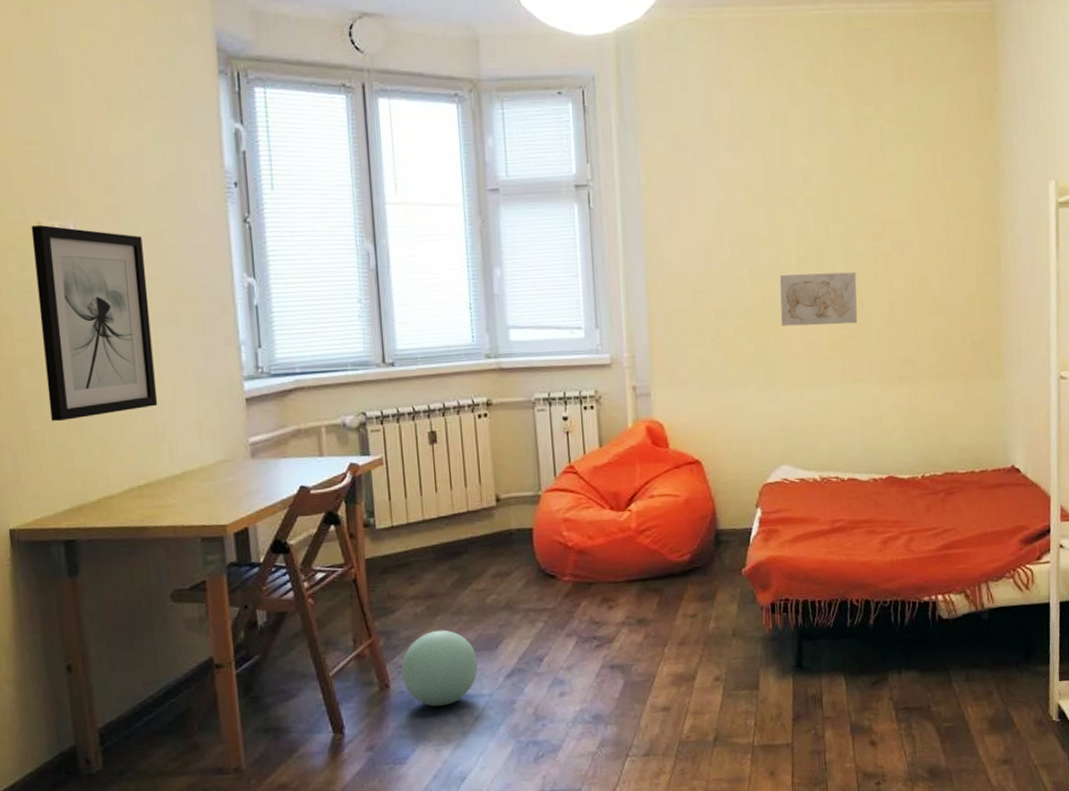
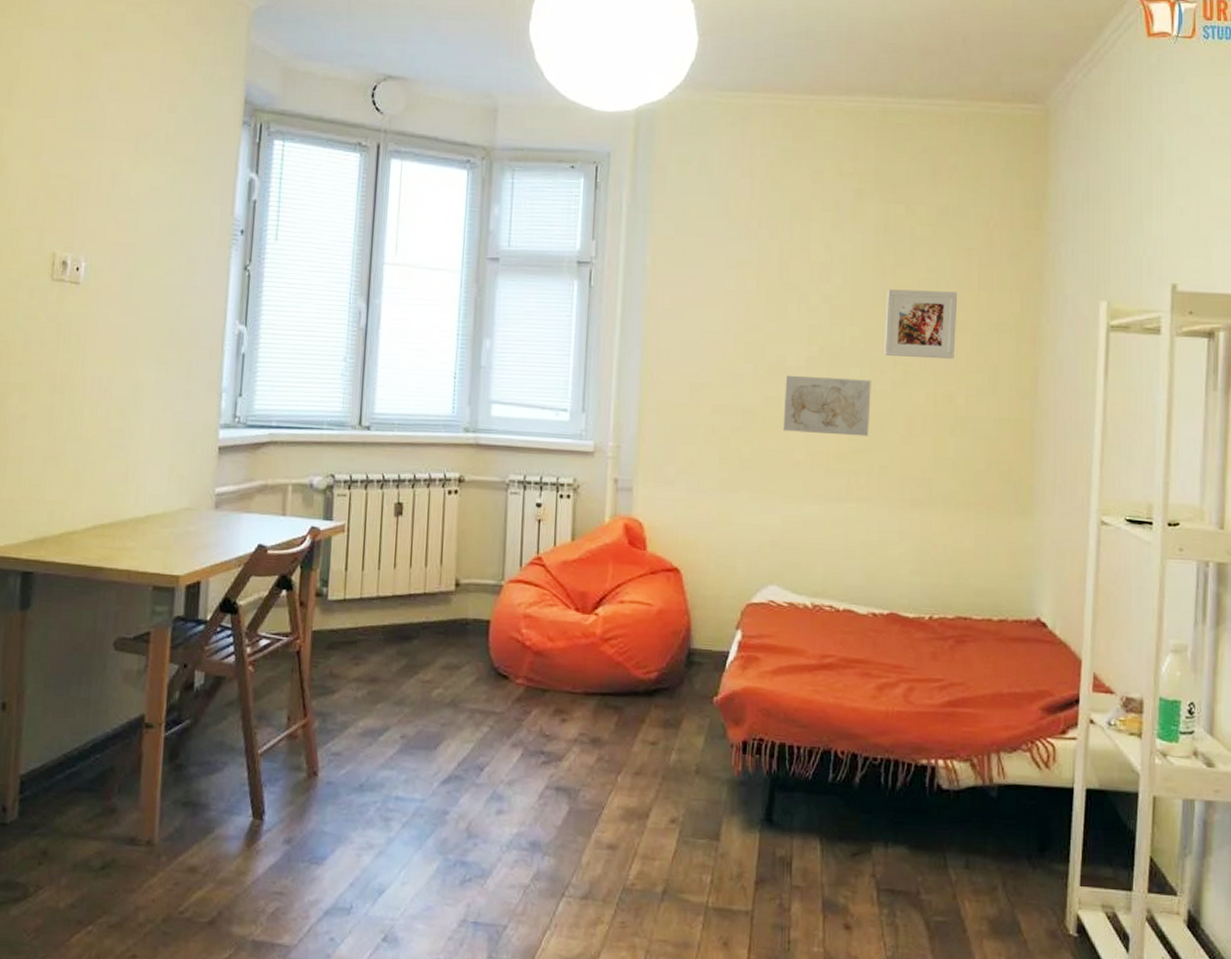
wall art: present [31,225,158,421] -> none [31,256,146,450]
ball: present [401,630,479,707] -> none [331,719,414,806]
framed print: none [863,184,927,248] -> present [884,289,958,360]

